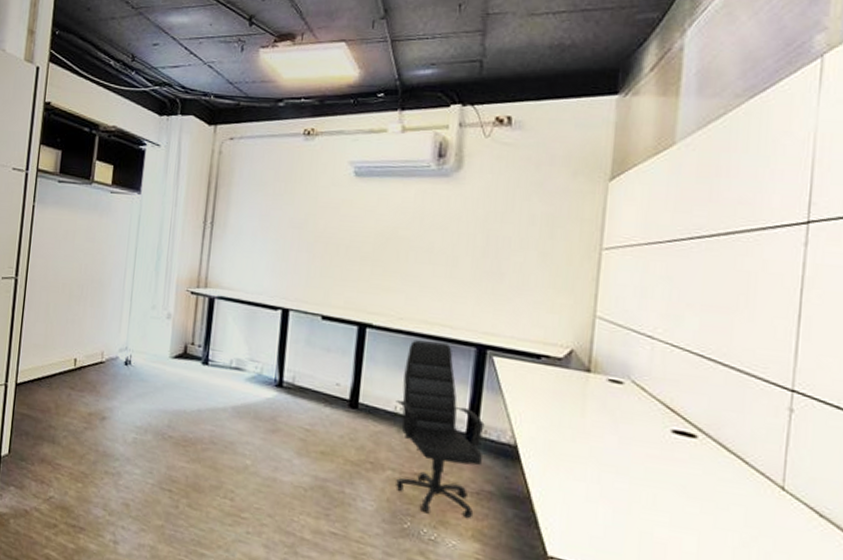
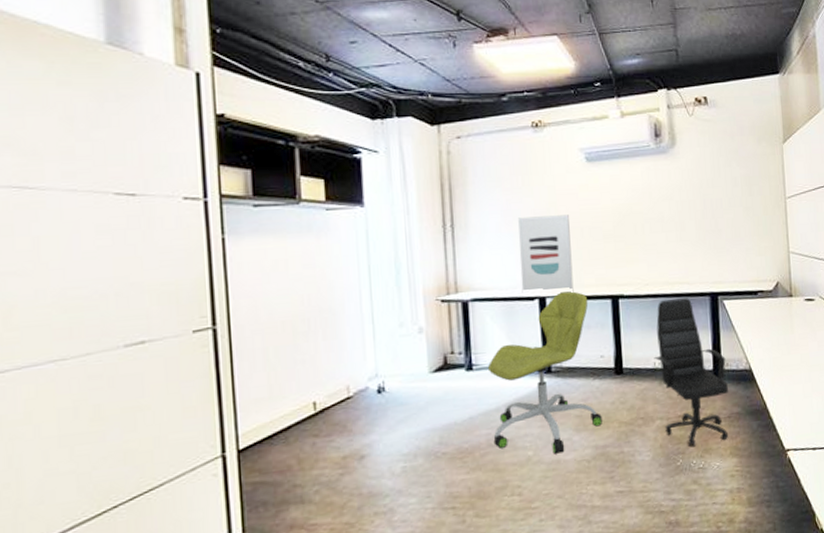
office chair: none [216,308,333,473] -> present [487,291,602,454]
wall art: none [266,224,327,311] -> present [518,215,574,294]

